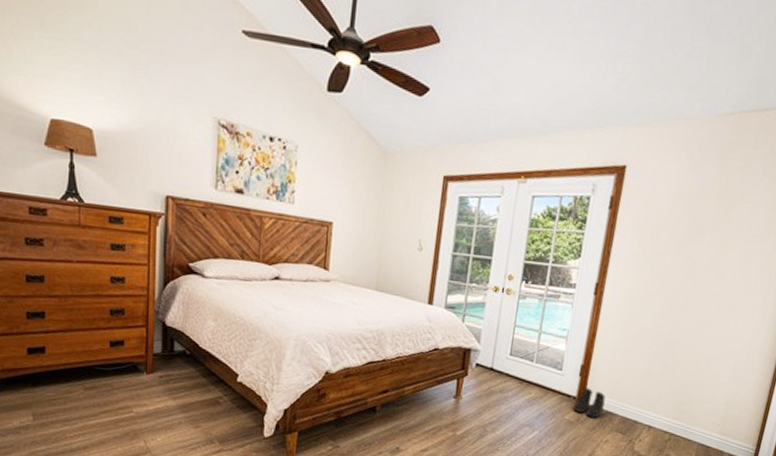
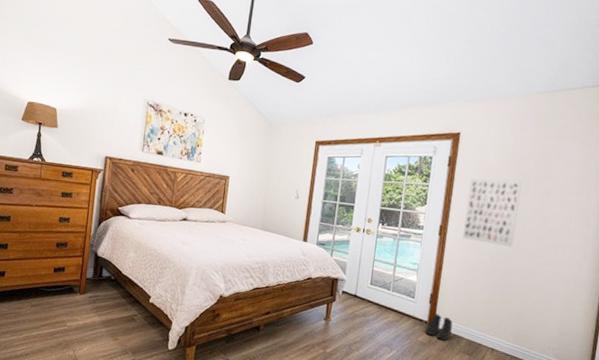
wall art: none [622,224,697,309] -> present [463,178,522,247]

